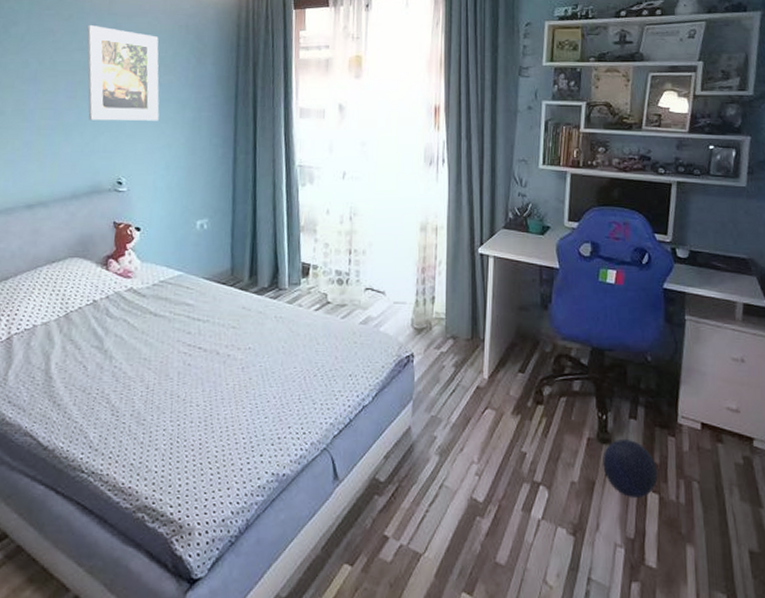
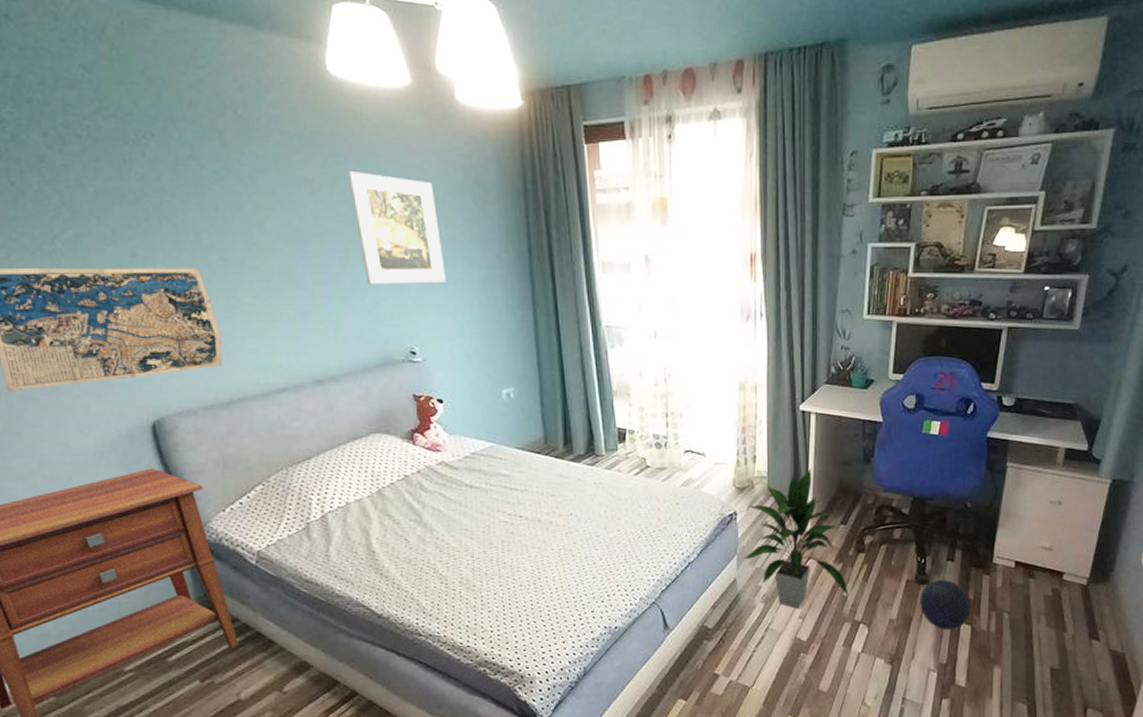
indoor plant: none [420,312,528,464] -> present [744,468,849,609]

